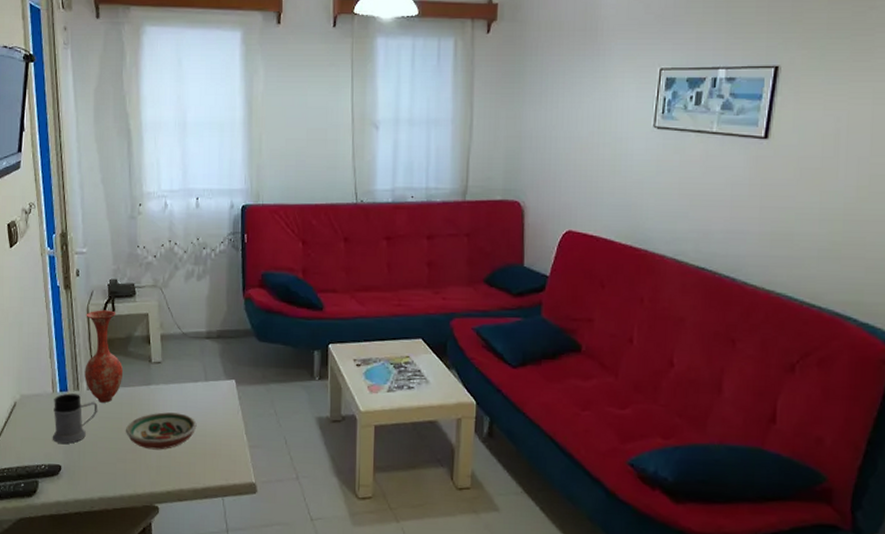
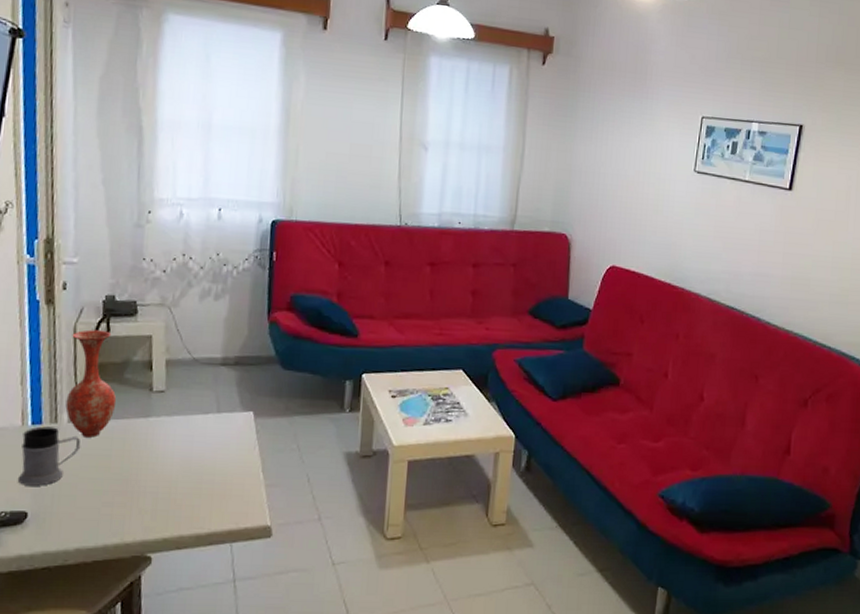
decorative bowl: present [125,412,197,450] -> none [114,448,205,492]

